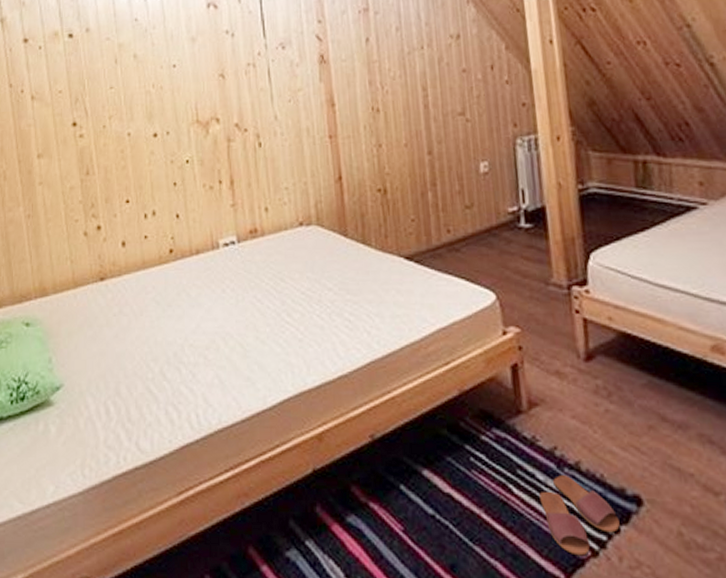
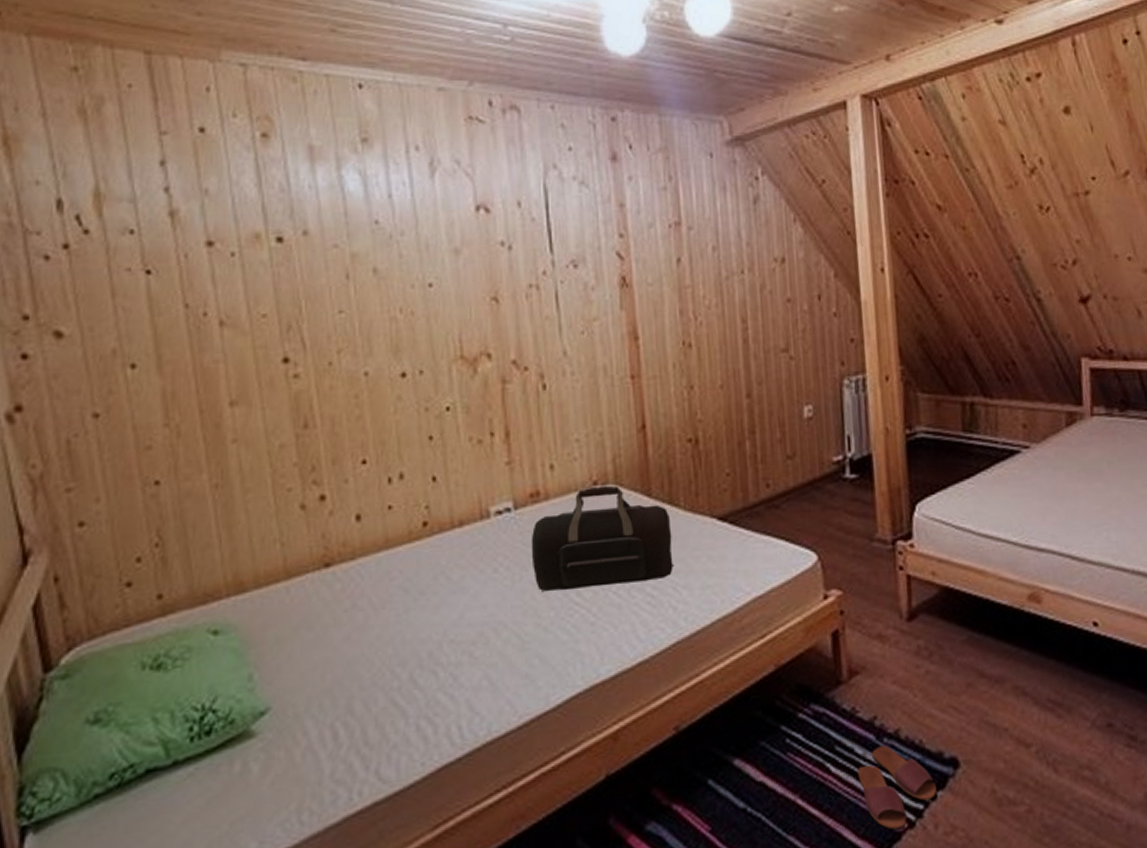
duffel bag: none [250,226,367,311] -> present [531,485,673,591]

